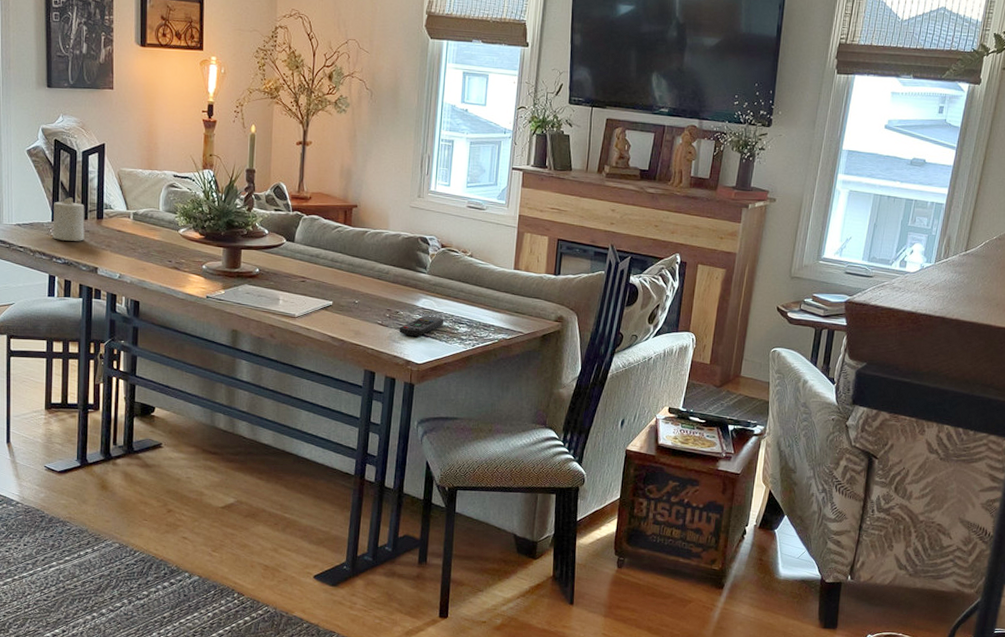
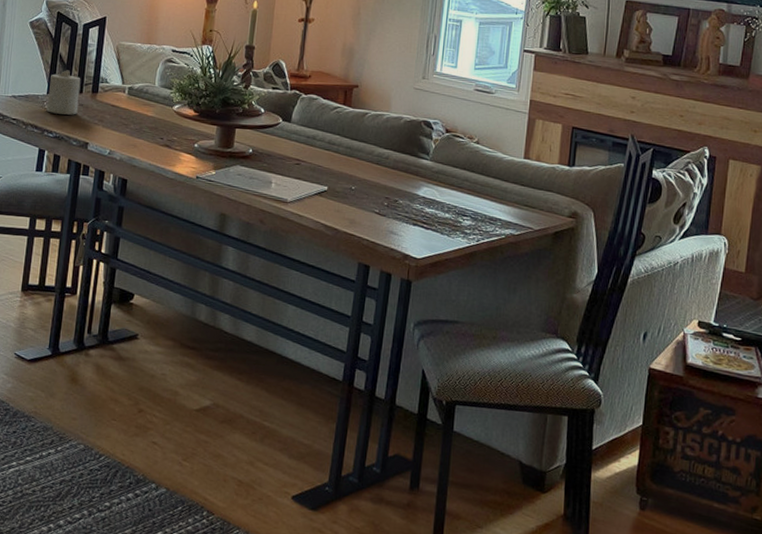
remote control: present [399,315,444,337] -> none [397,205,447,229]

